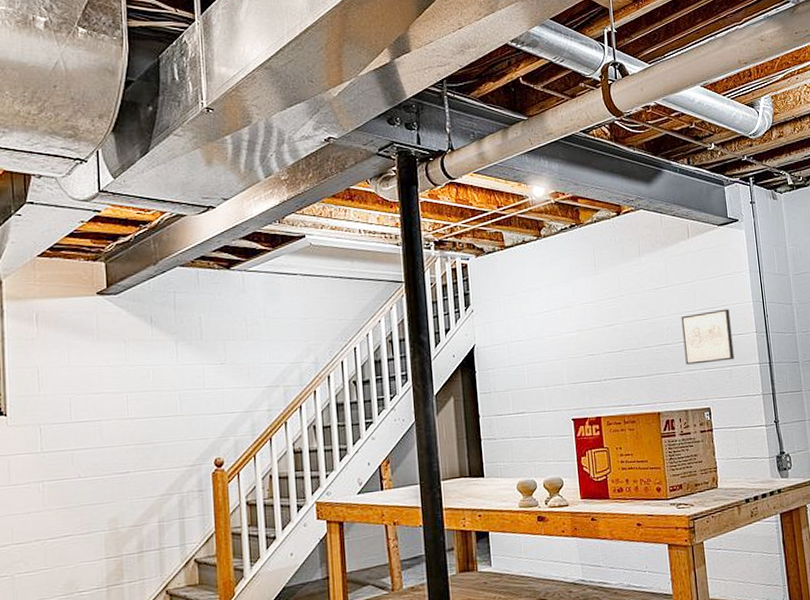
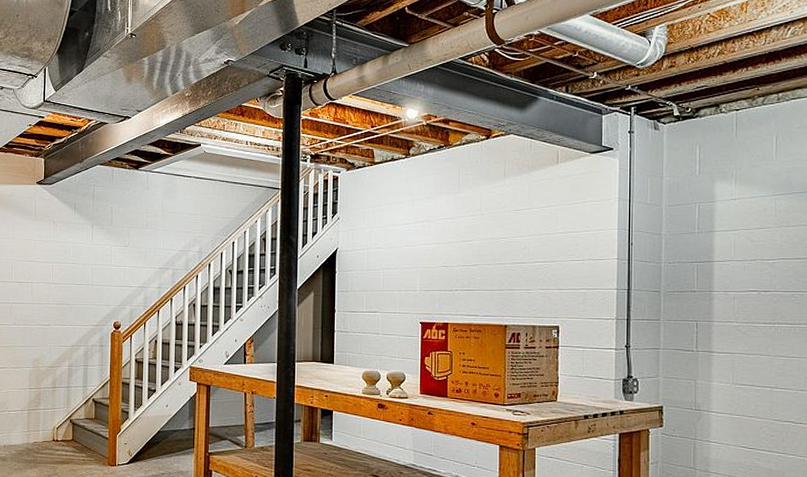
wall art: present [681,309,735,365] -> none [539,234,591,284]

